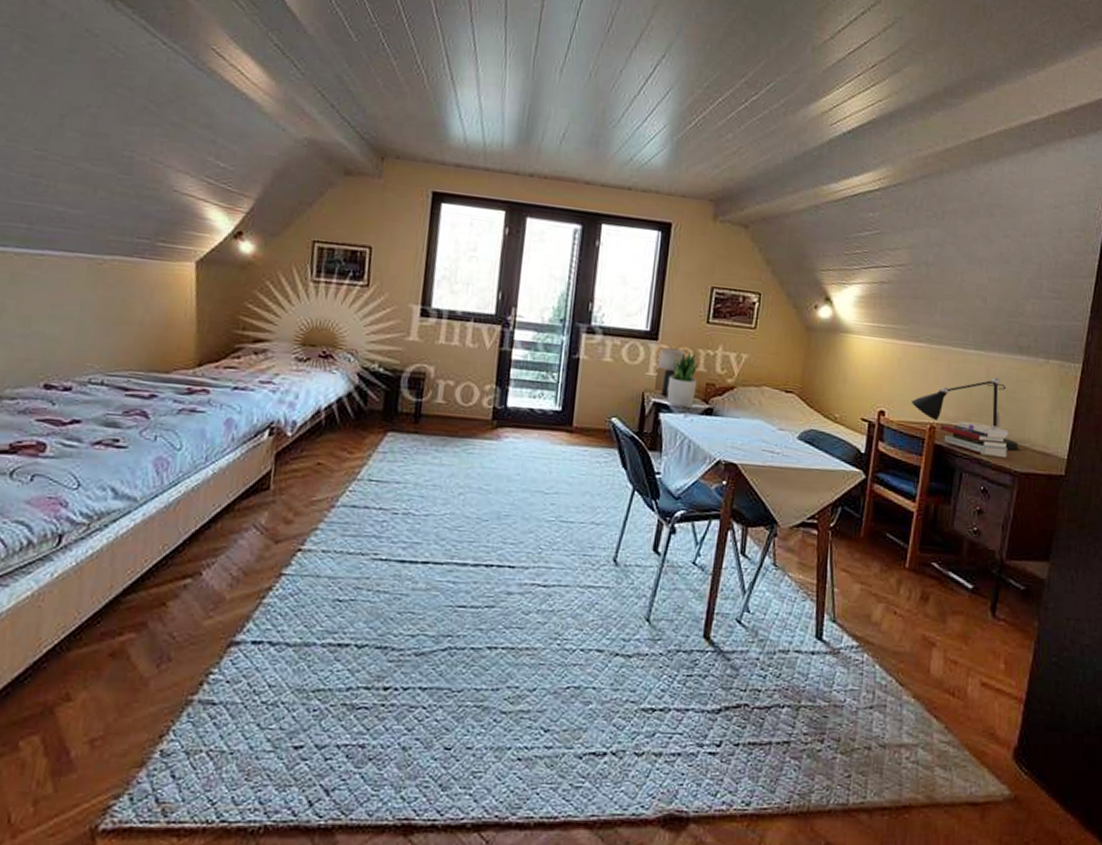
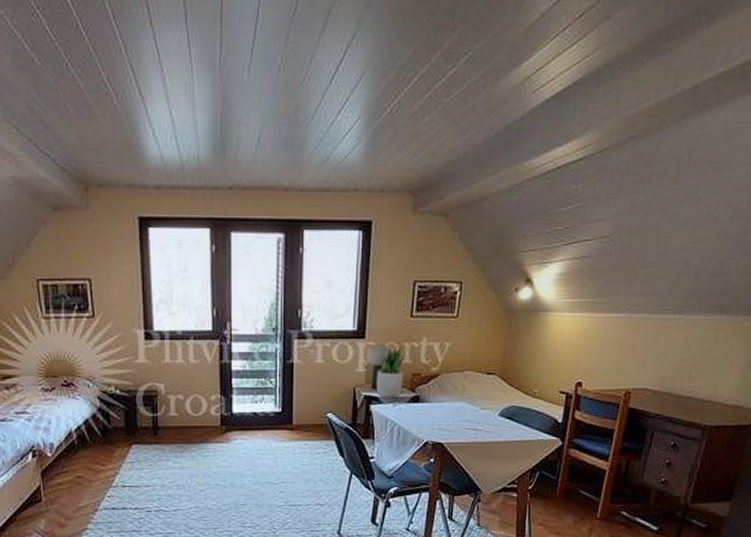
desk lamp: present [911,378,1020,451] -> none [607,340,712,406]
books: present [940,420,1010,459] -> none [635,384,703,415]

